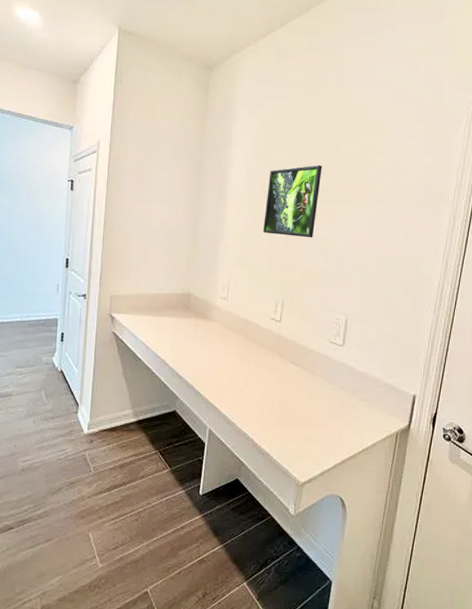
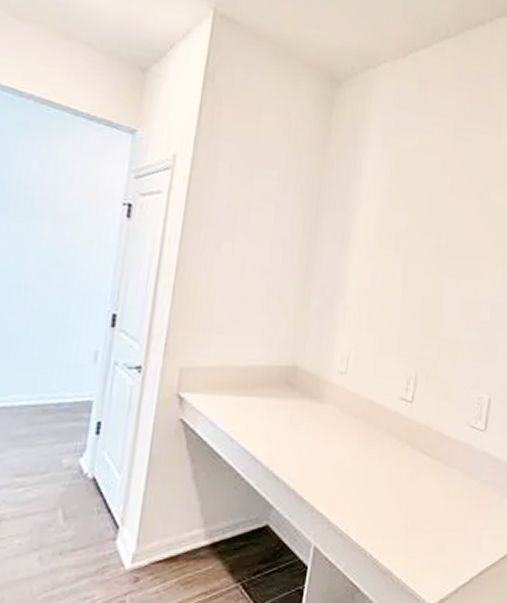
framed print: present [263,164,322,238] -> none [395,213,468,301]

